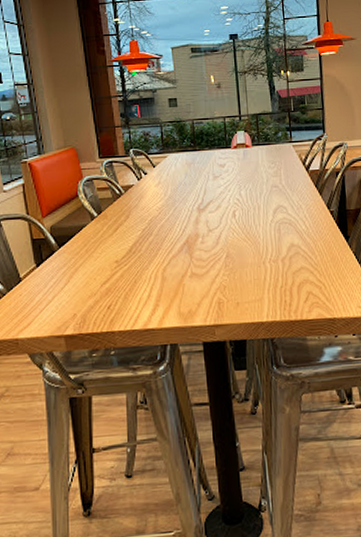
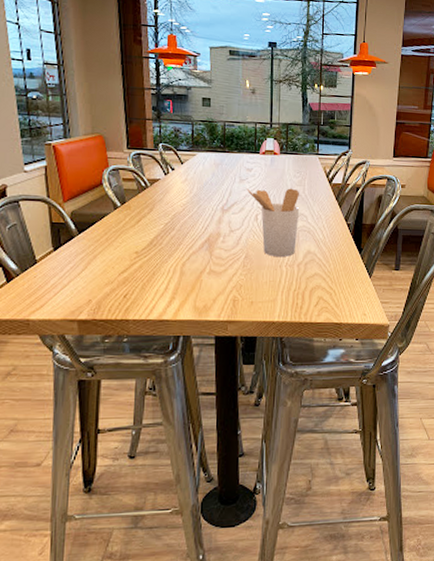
utensil holder: none [221,180,279,253] -> present [247,188,300,256]

